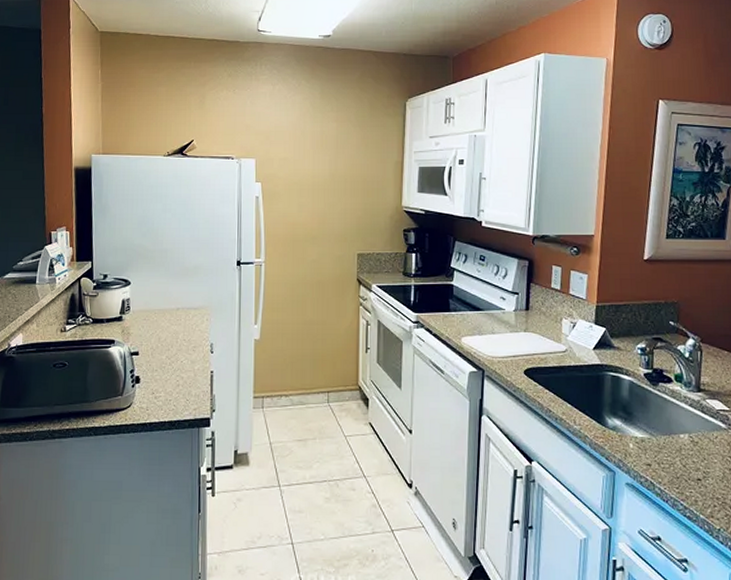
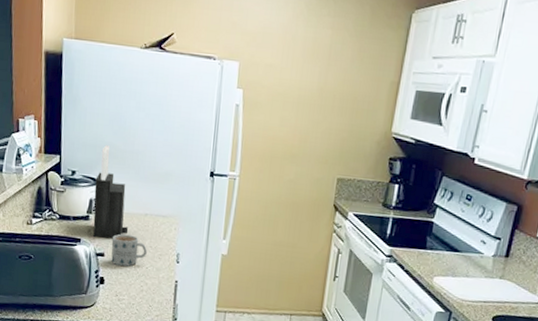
knife block: none [126,247,162,337] -> present [93,145,129,239]
mug: none [145,330,181,363] -> present [111,234,147,267]

